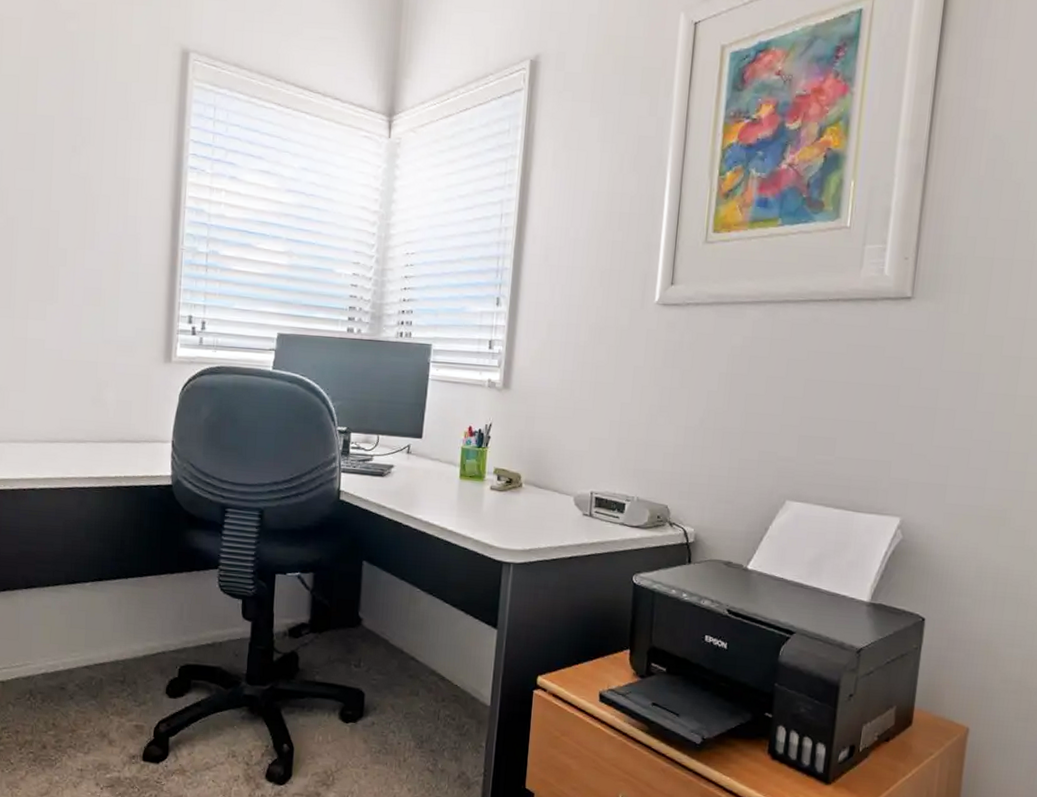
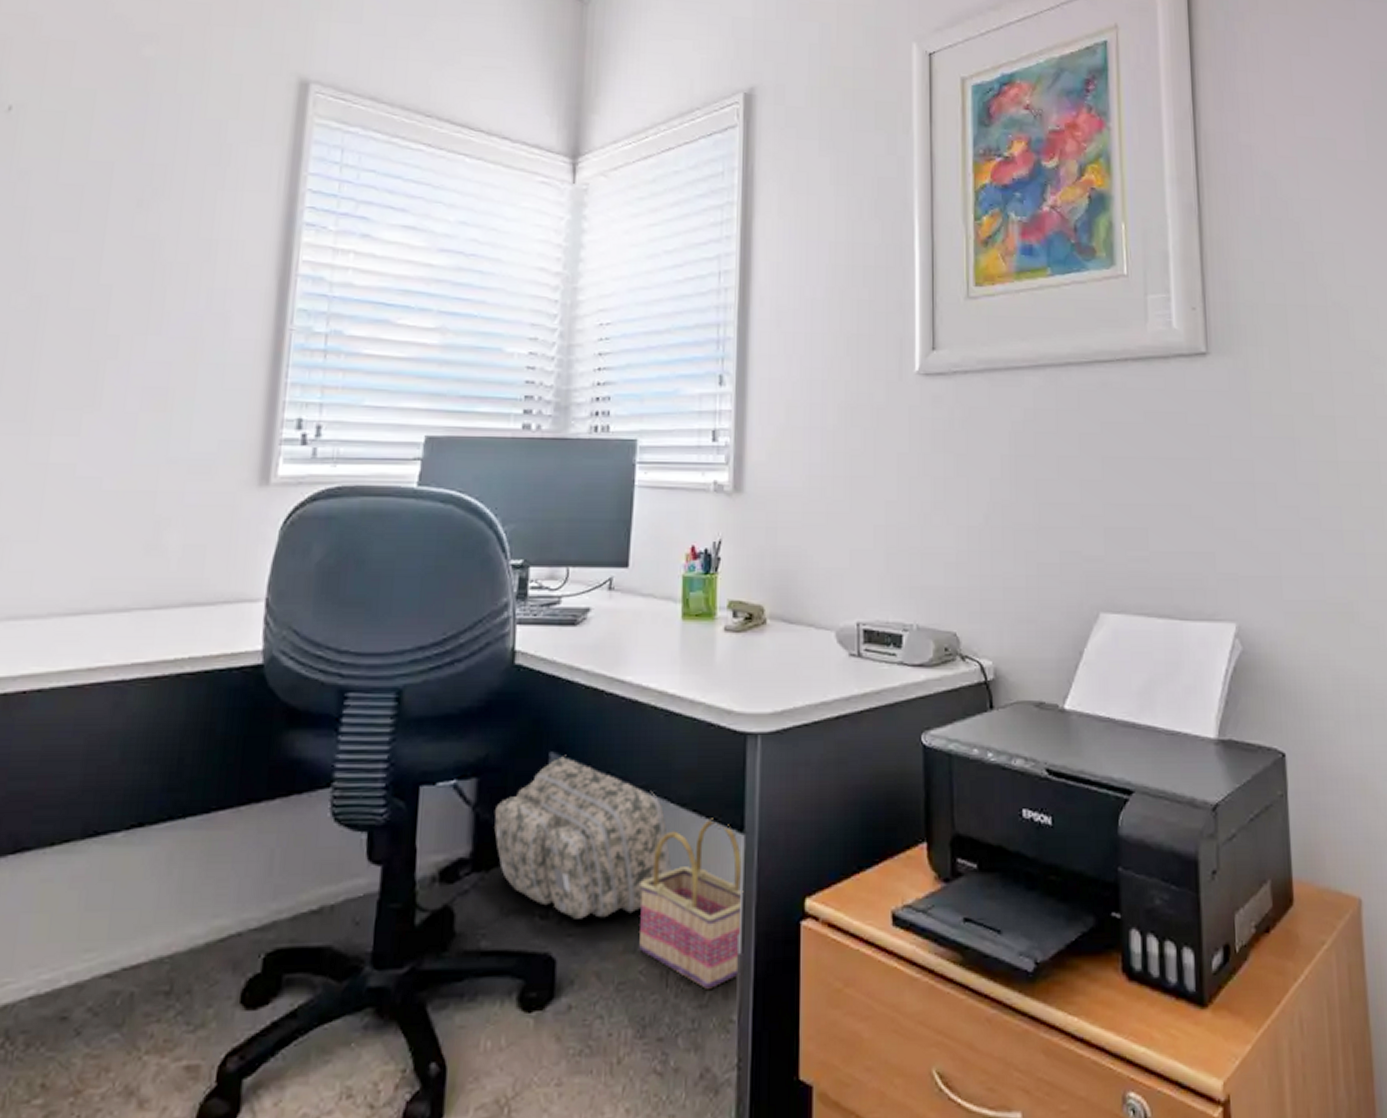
backpack: none [325,564,445,672] -> present [494,754,672,919]
basket: none [420,616,494,725] -> present [639,818,744,989]

